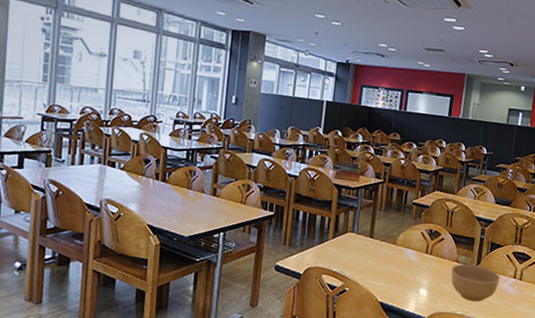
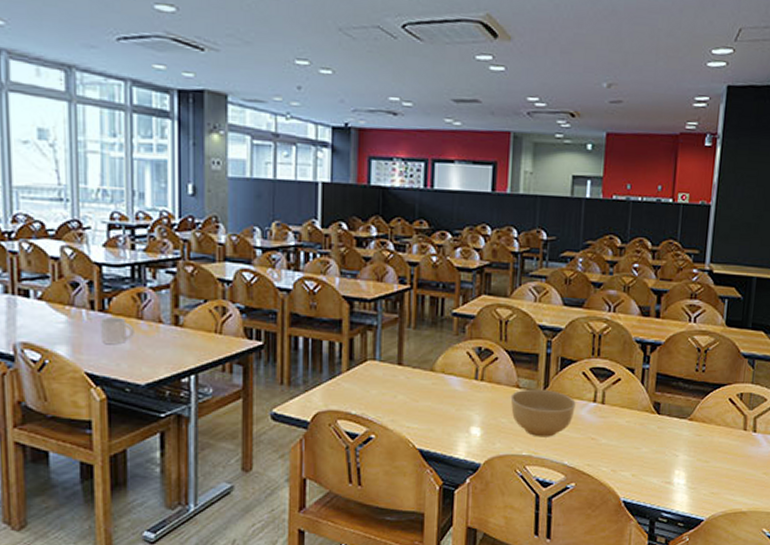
mug: none [161,186,184,207] -> present [99,317,134,345]
books: present [334,161,361,181] -> none [342,264,378,290]

